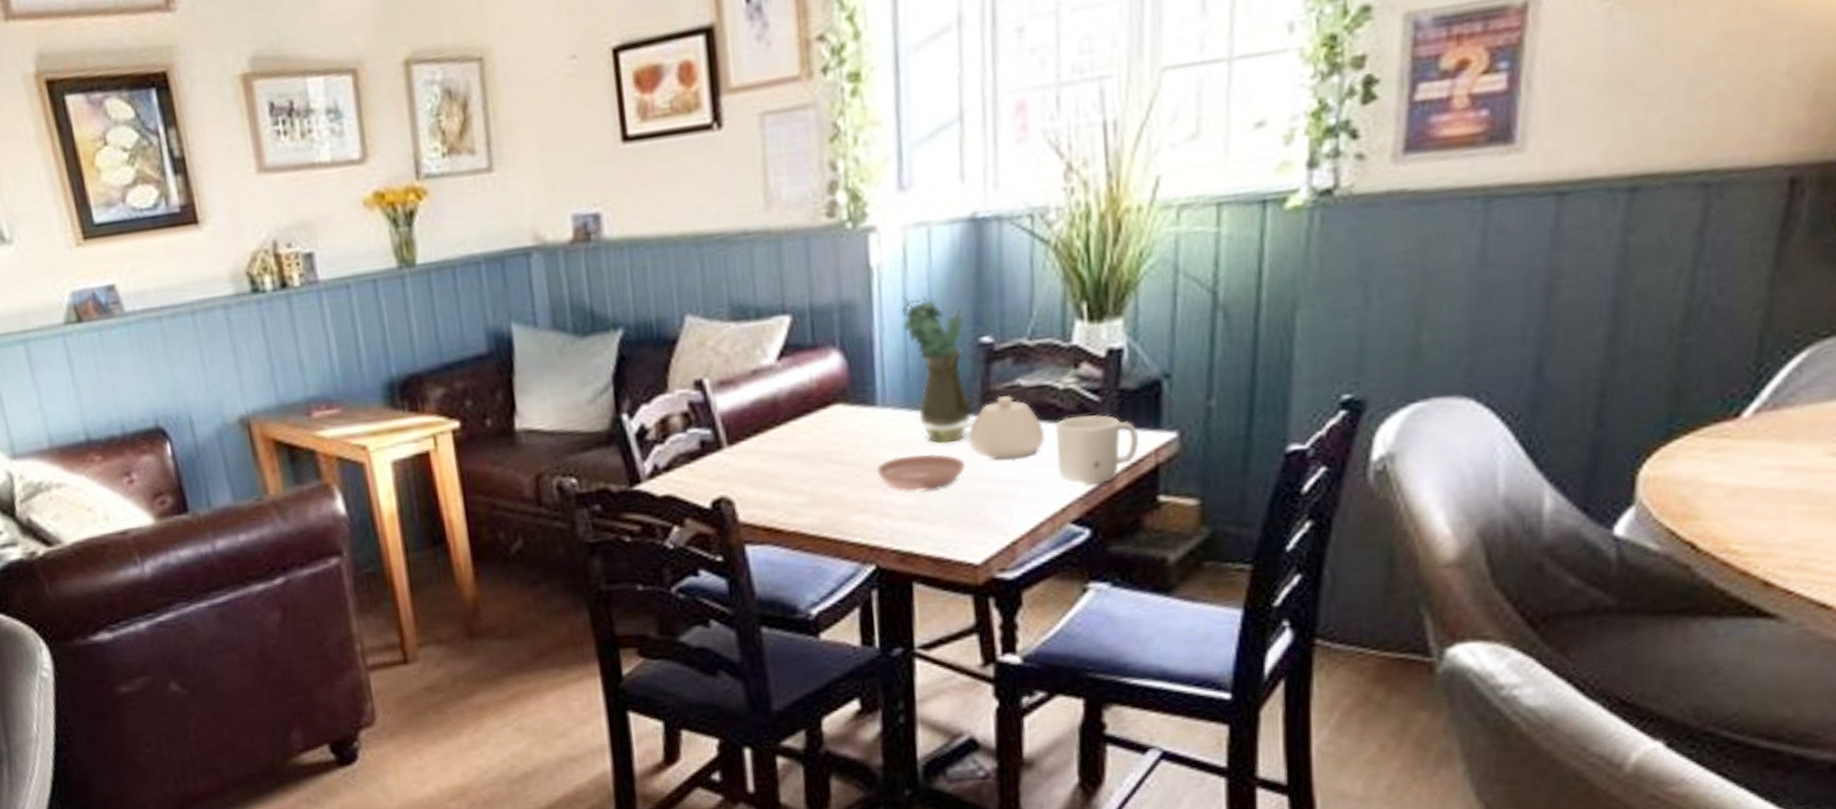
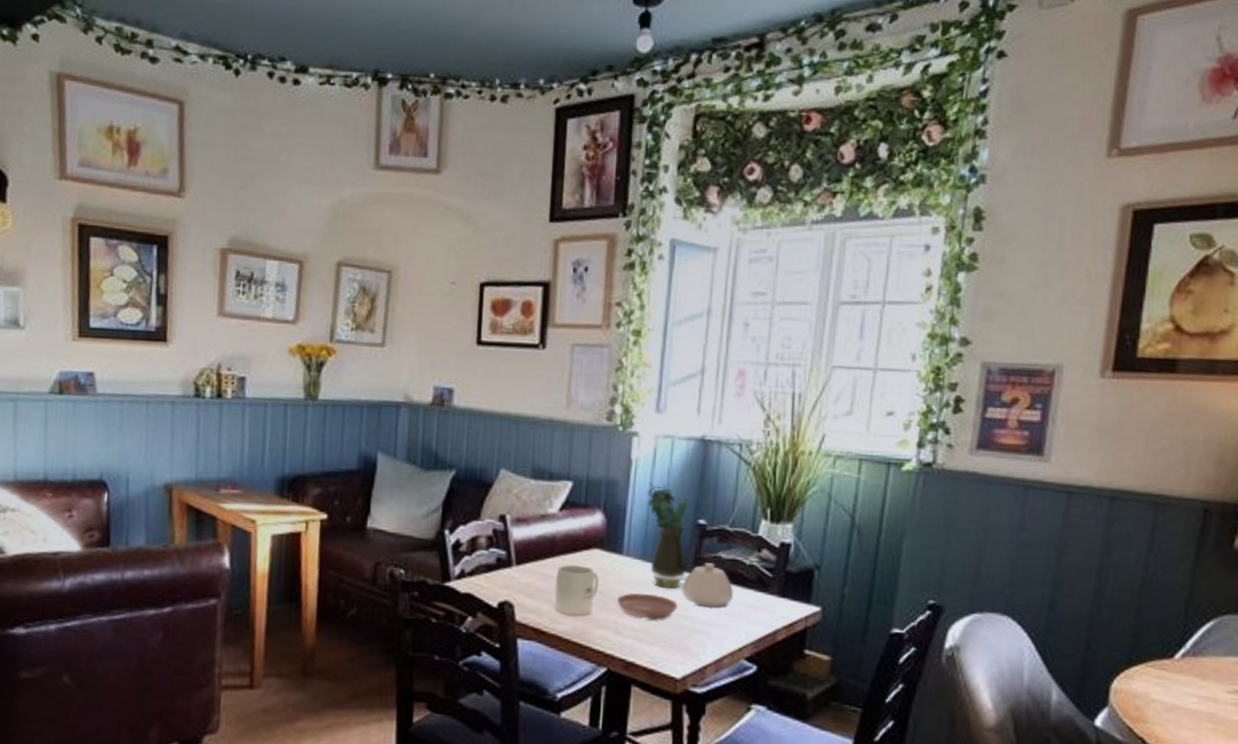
mug: none [786,431,849,504] -> present [554,564,600,617]
mug: present [1056,415,1138,485] -> none [740,584,795,635]

